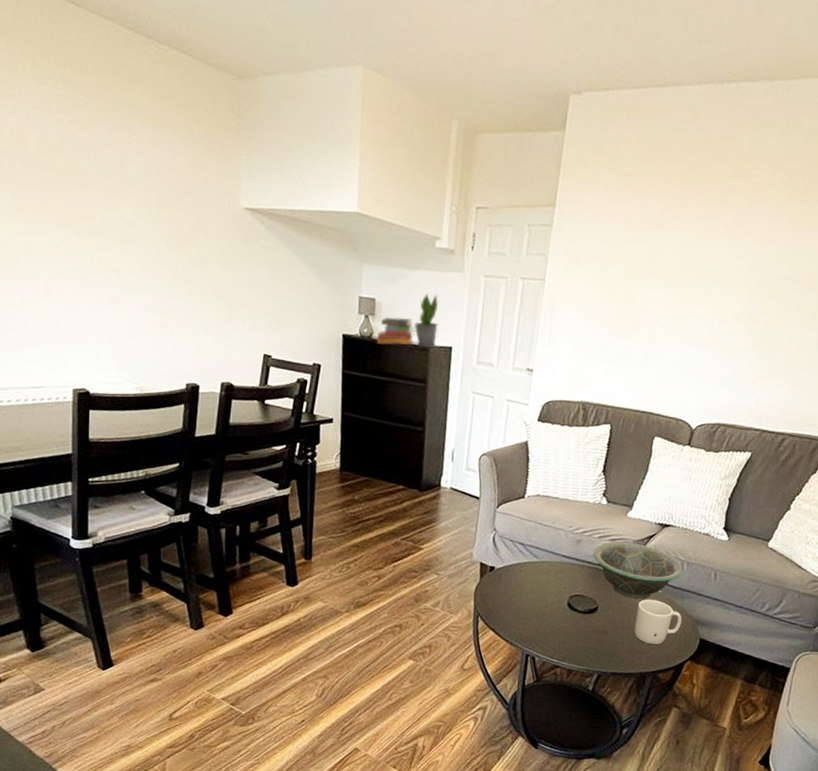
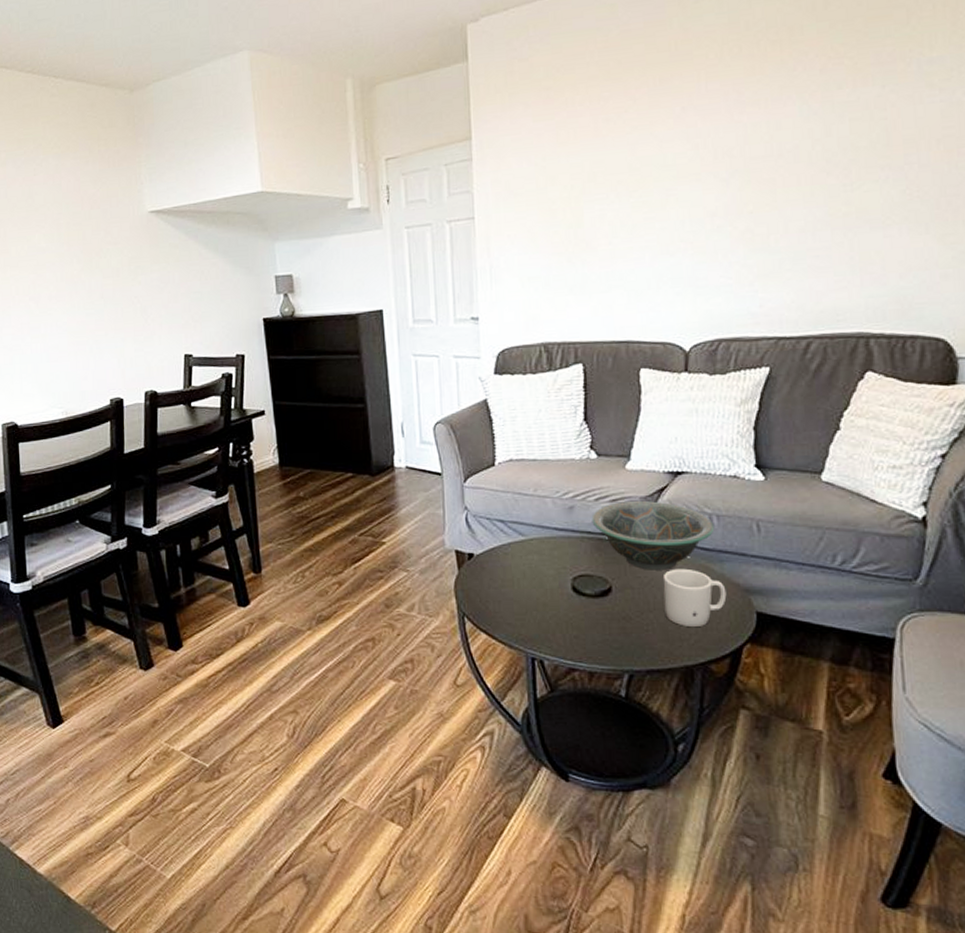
books: present [377,317,414,346] -> none [300,287,339,322]
potted plant: present [414,293,438,348] -> none [337,258,364,317]

